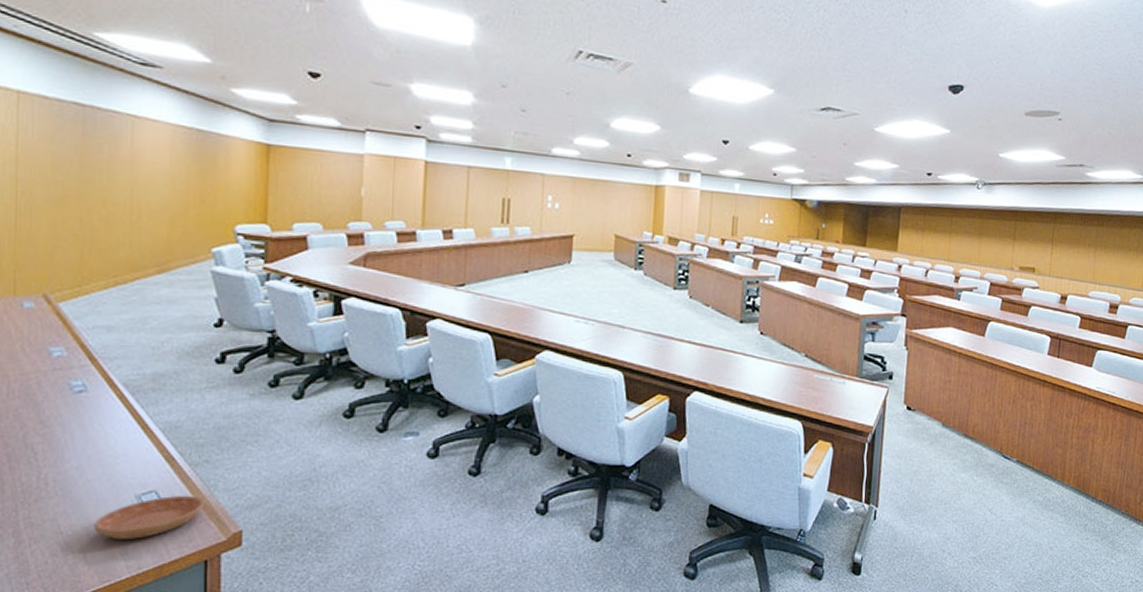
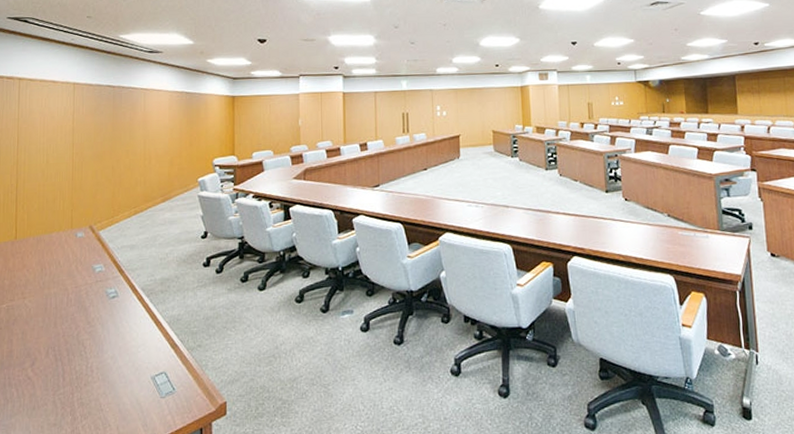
saucer: present [93,495,204,539] -> none [123,374,199,413]

